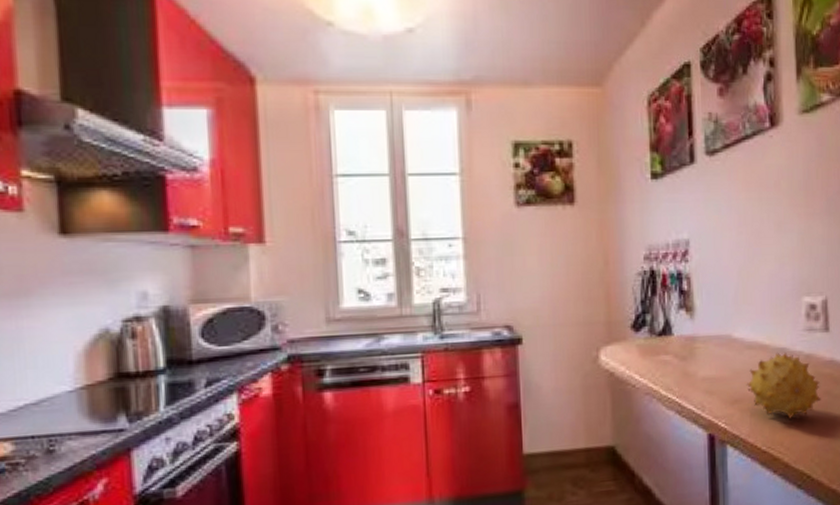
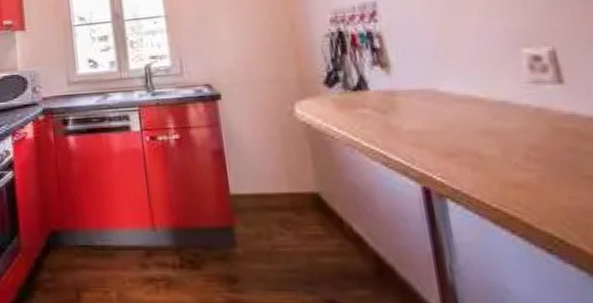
fruit: present [746,352,821,421] -> none [461,105,566,178]

